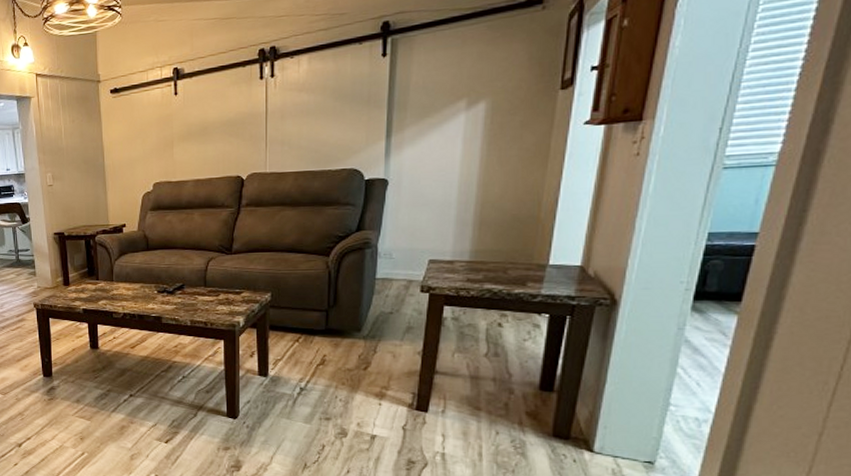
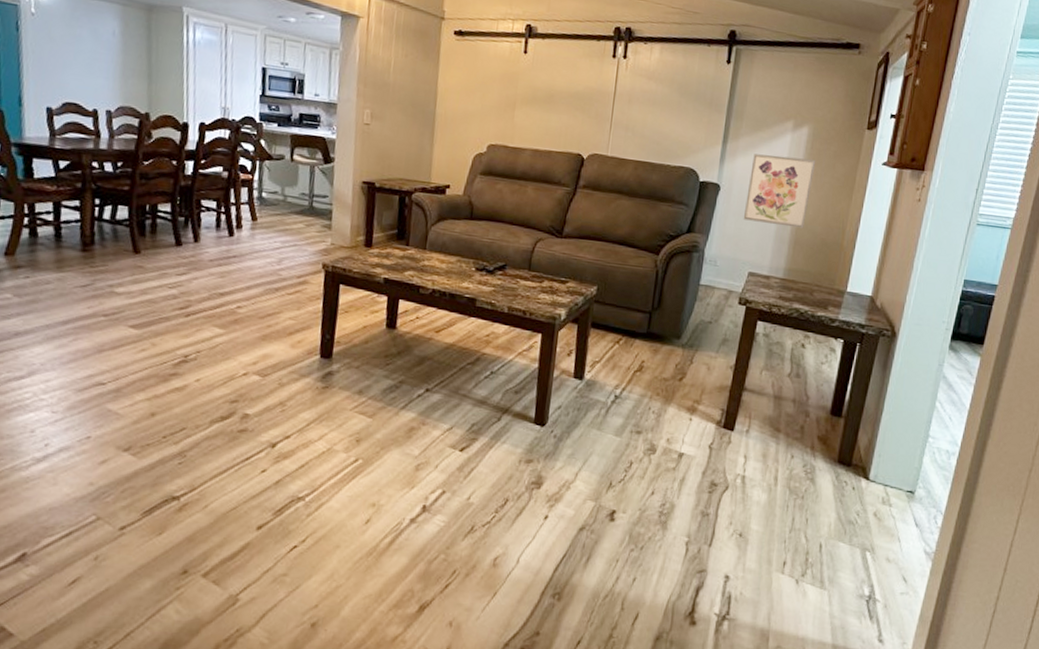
wall art: none [417,134,498,210] -> present [743,154,816,229]

